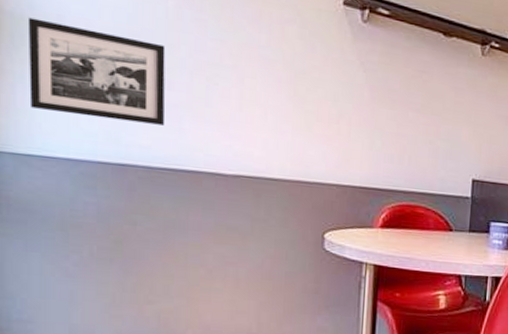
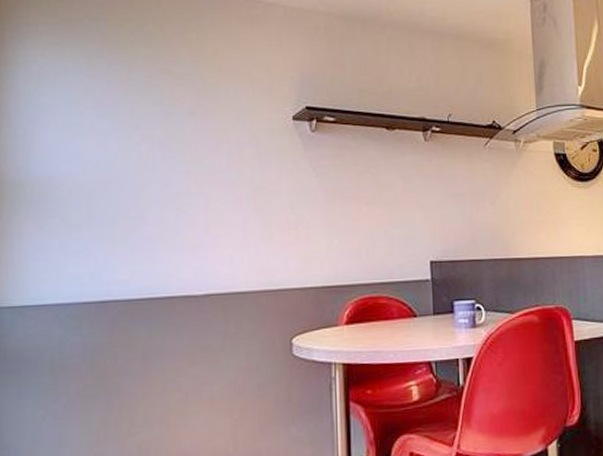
picture frame: present [27,17,166,125] -> none [24,183,141,263]

